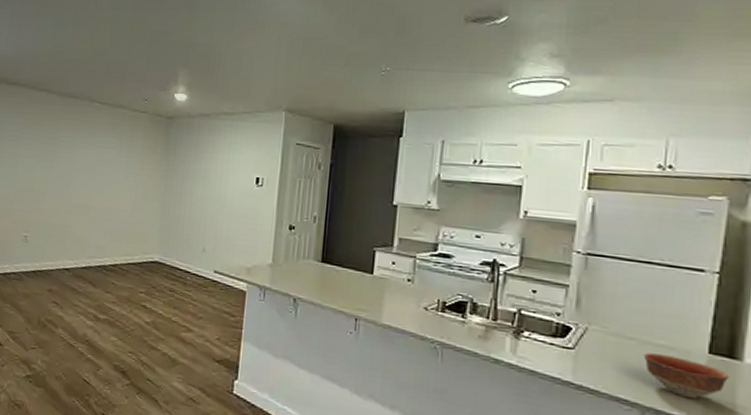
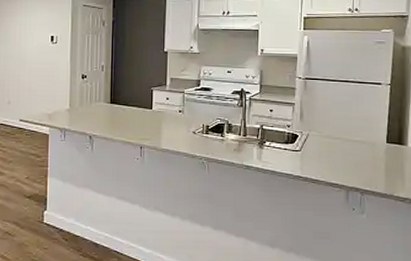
bowl: present [643,353,730,399] -> none [346,147,400,177]

